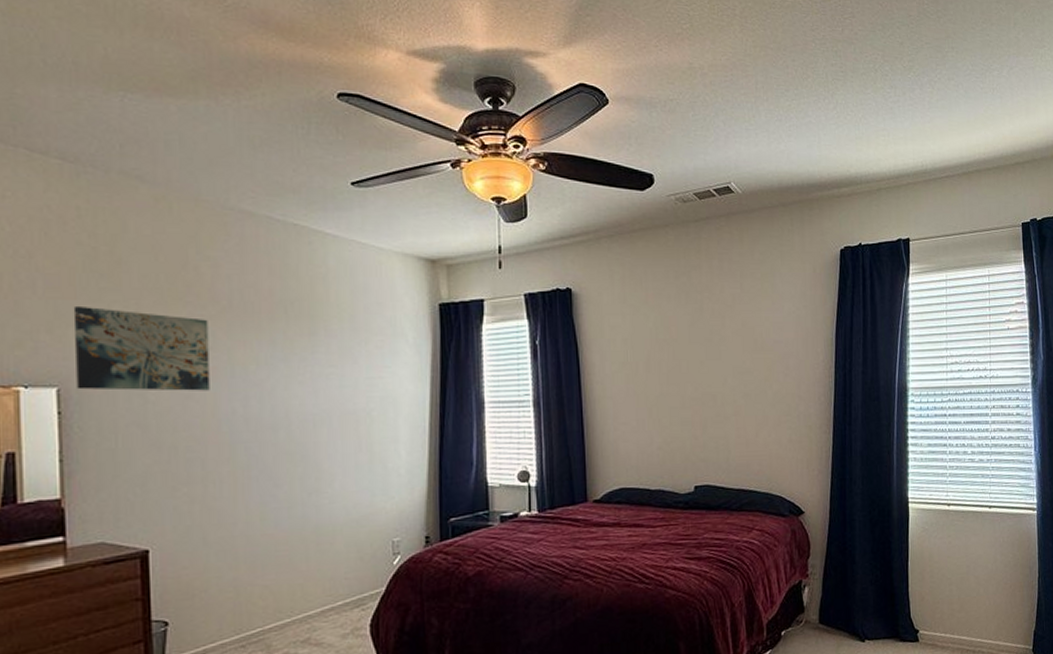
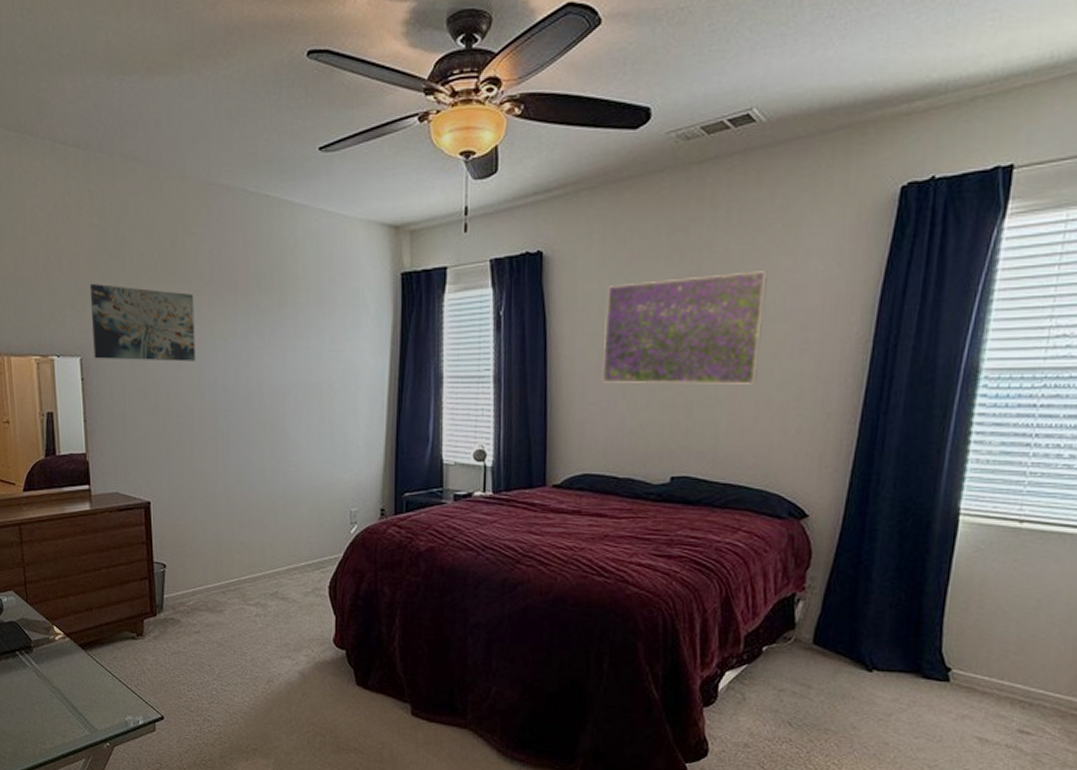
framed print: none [629,310,755,405] -> present [601,271,769,385]

